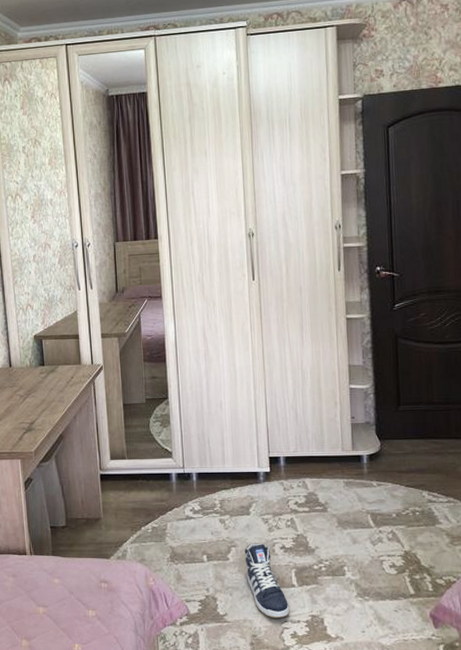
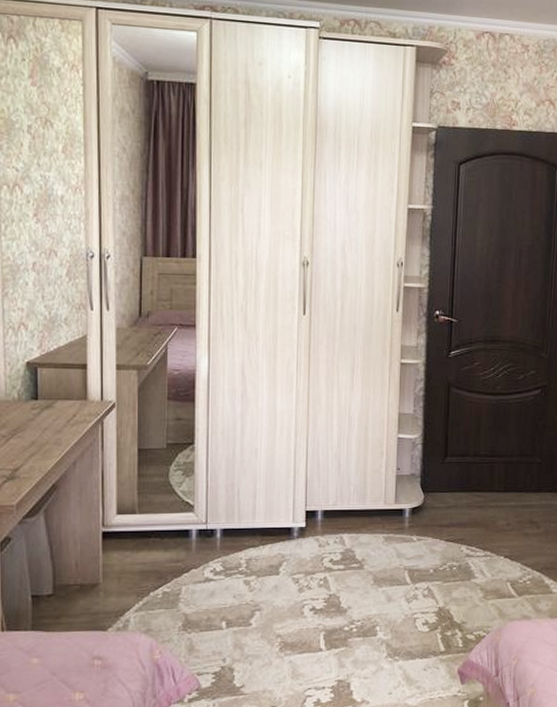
sneaker: present [244,543,290,619] -> none [269,605,315,687]

